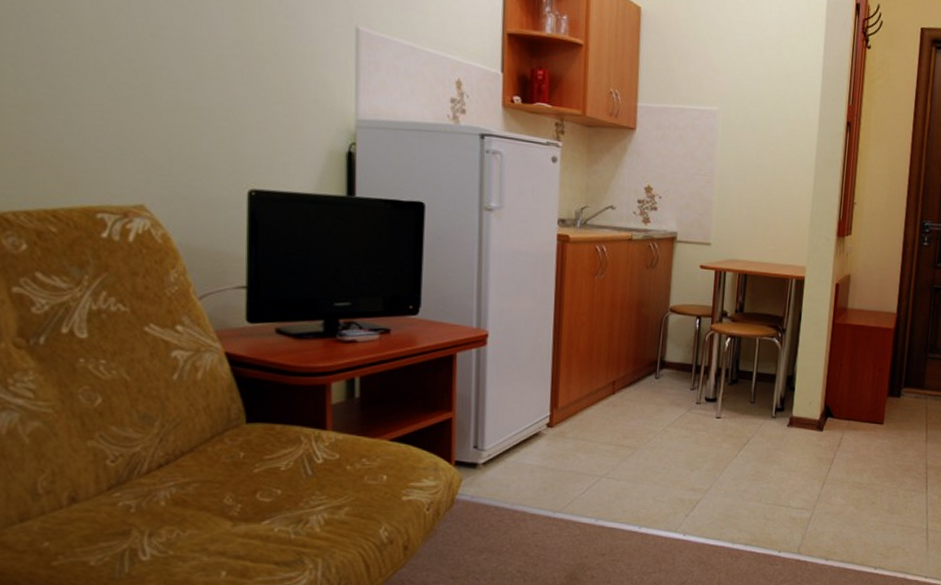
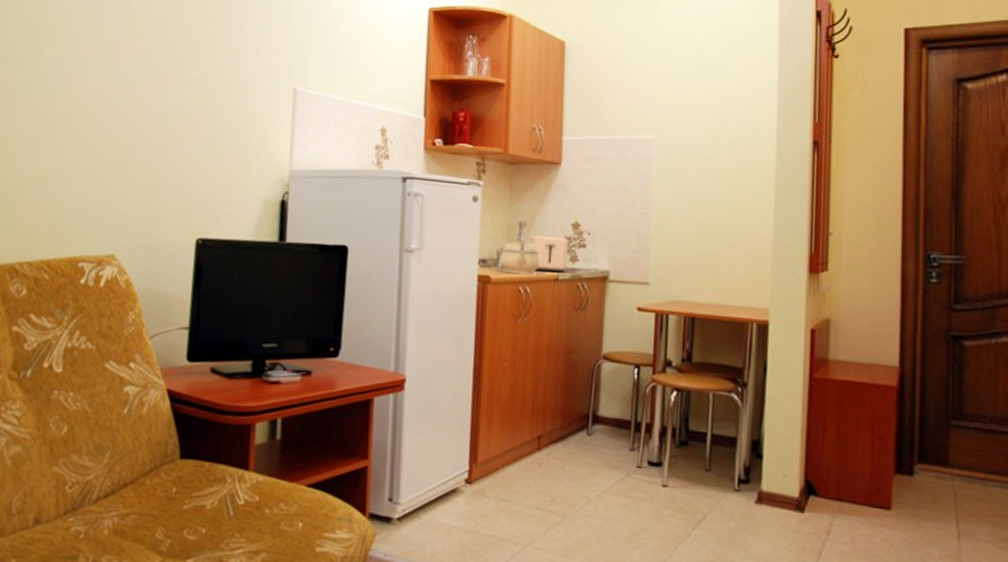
kettle: none [578,183,616,235] -> present [500,221,540,275]
toaster: none [605,197,642,234] -> present [528,235,569,273]

